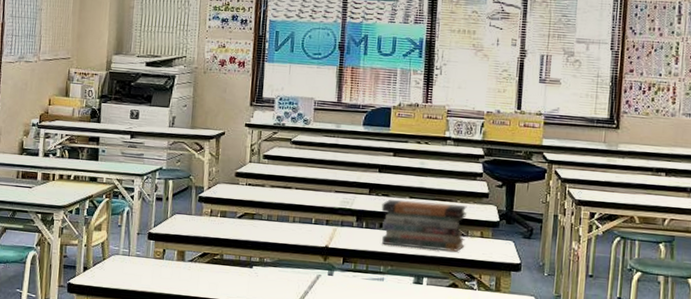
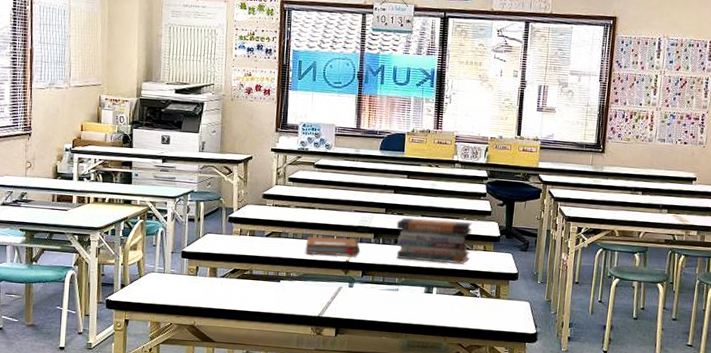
notebook: none [281,219,341,241] -> present [306,236,360,256]

